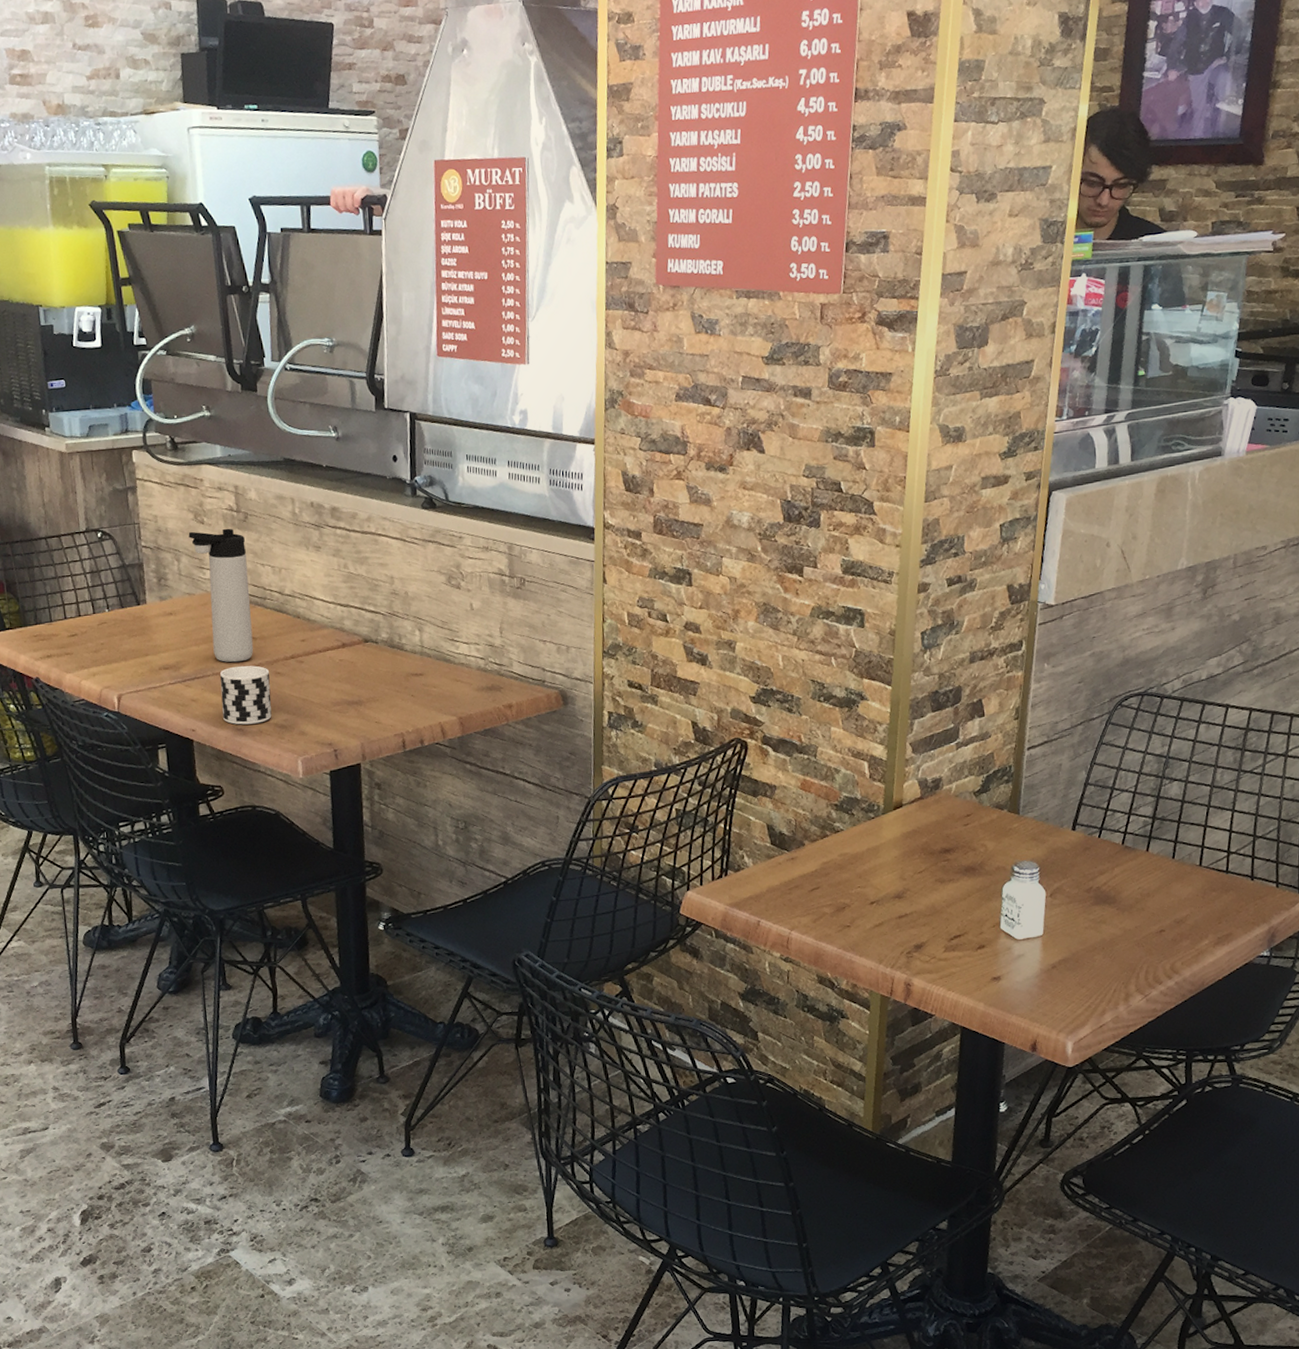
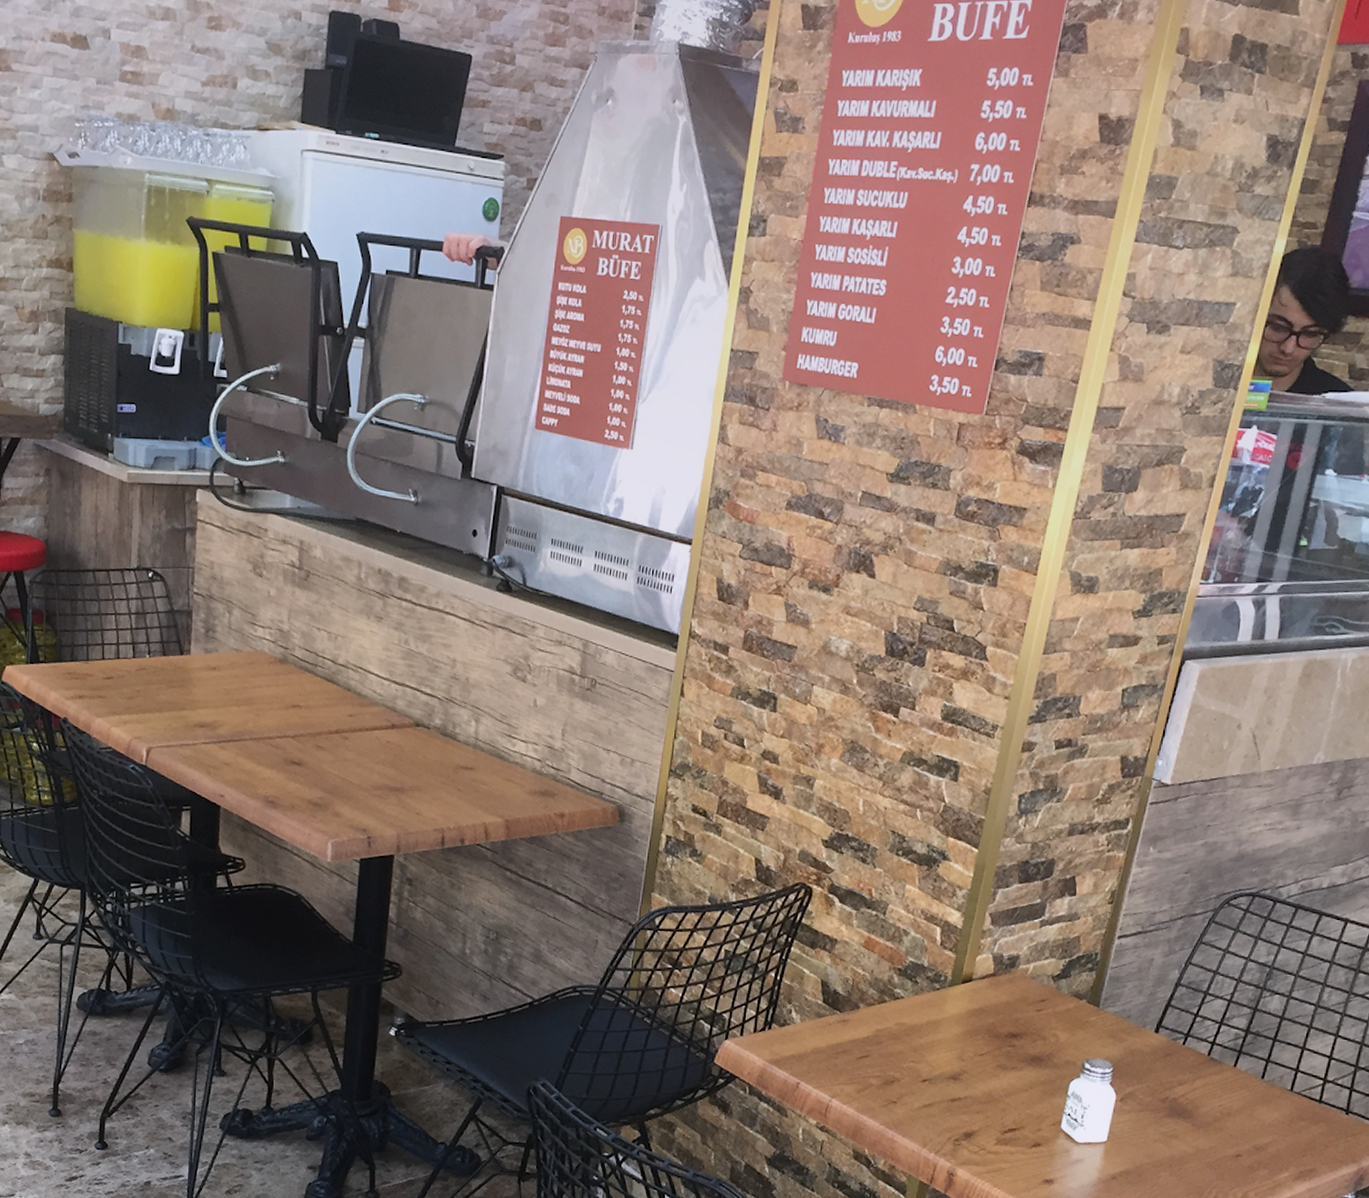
thermos bottle: present [188,528,254,663] -> none [244,583,303,730]
cup: present [219,665,272,725] -> none [254,733,311,798]

